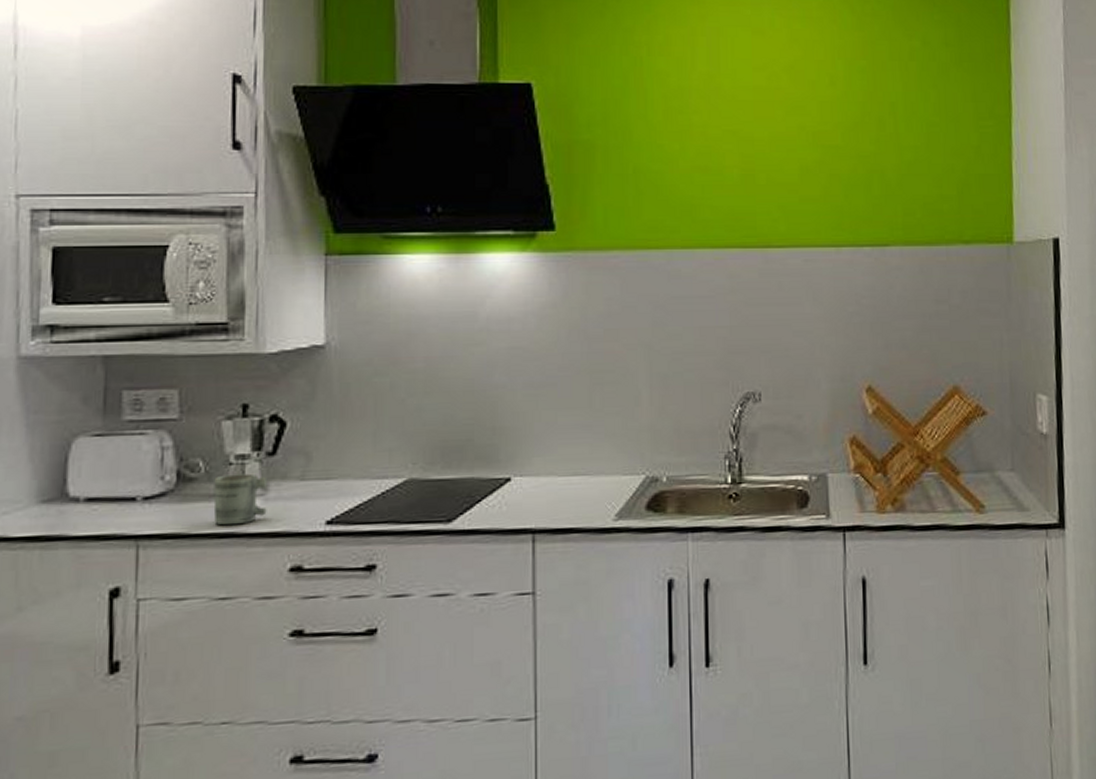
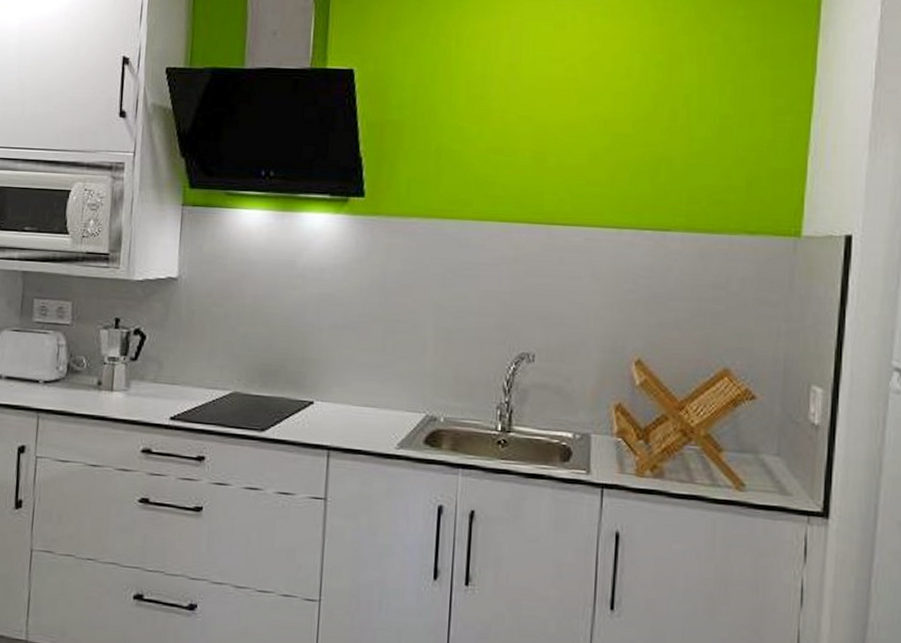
mug: present [213,472,268,526] -> none [91,371,130,411]

